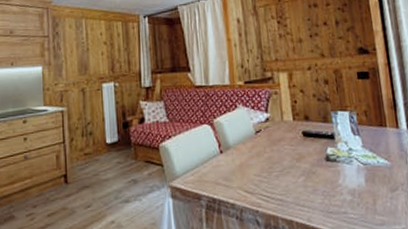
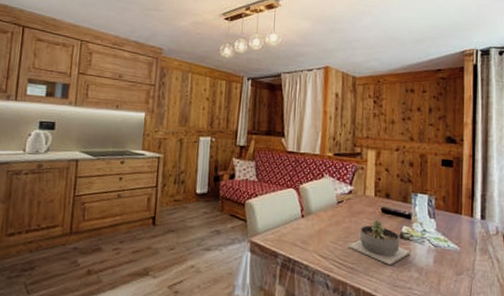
succulent planter: none [273,144,340,191] -> present [348,219,411,265]

